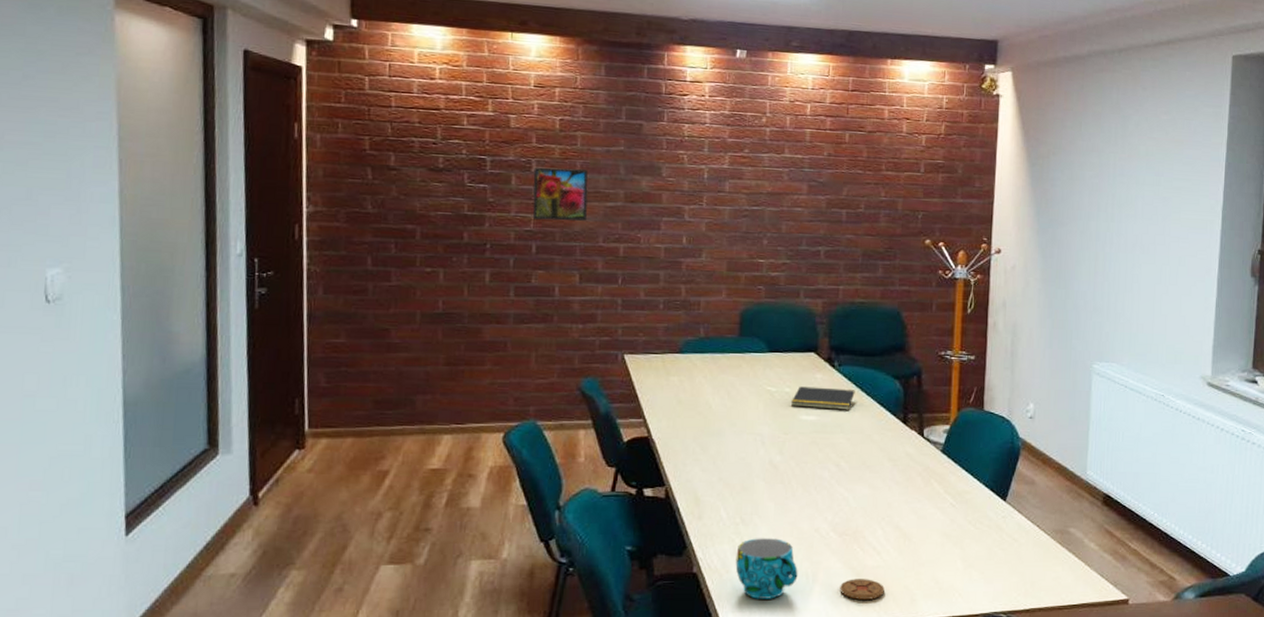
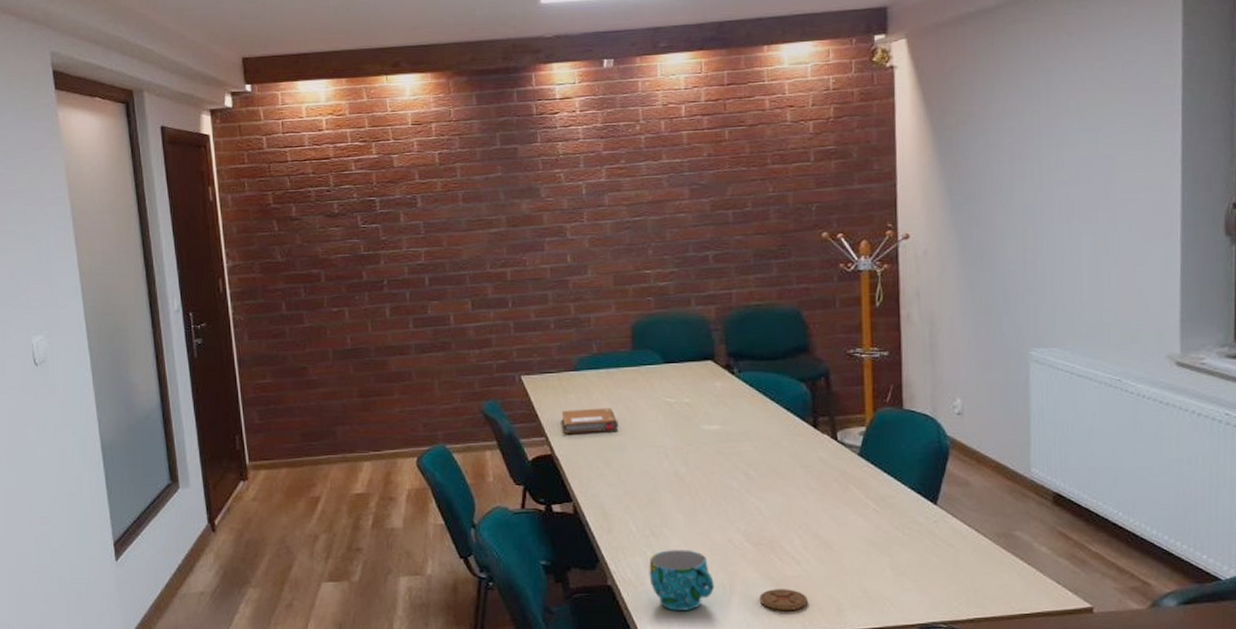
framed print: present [532,167,588,221] -> none [419,198,474,253]
notebook: none [662,392,719,417] -> present [561,407,619,433]
notepad: present [790,386,855,410] -> none [691,395,759,418]

